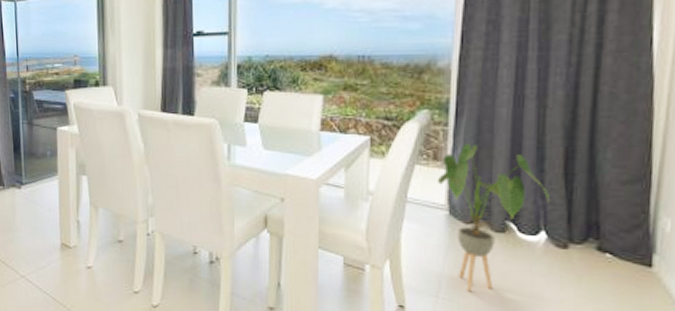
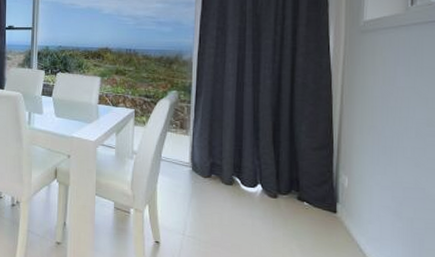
house plant: present [438,143,549,291] -> none [184,116,263,230]

